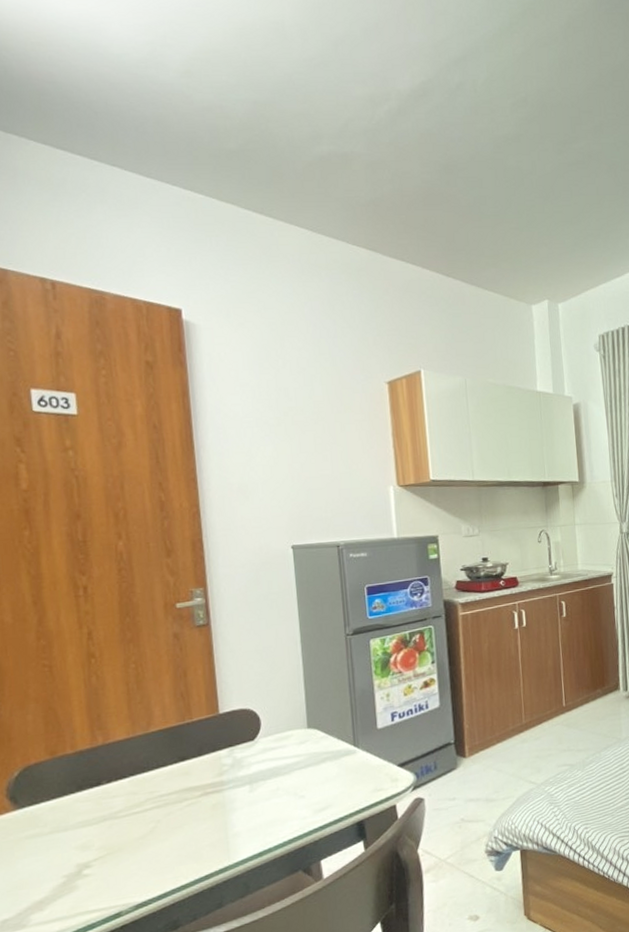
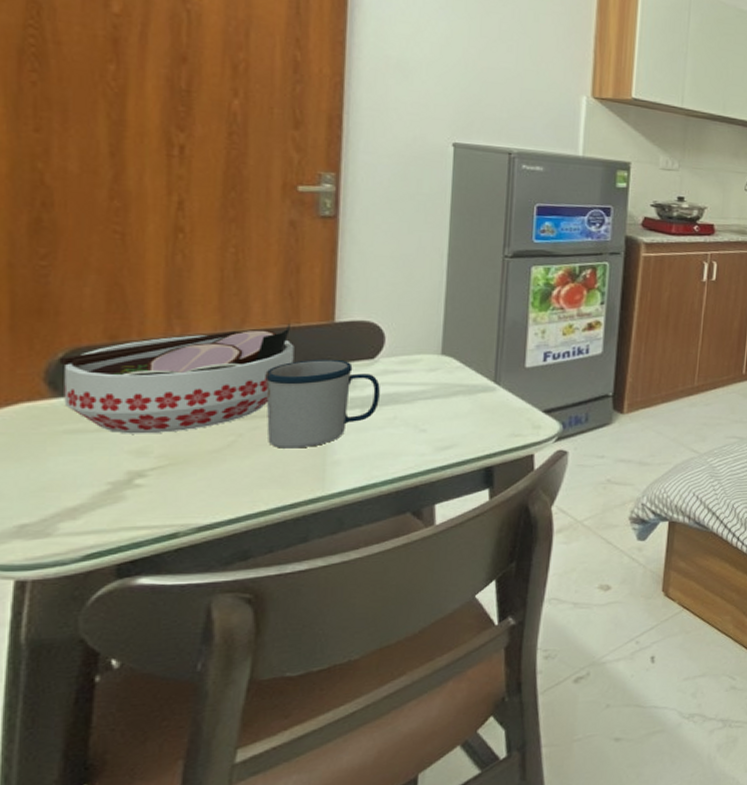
bowl: none [15,720,192,833] -> present [59,323,294,434]
mug: none [171,745,264,829] -> present [265,359,380,448]

